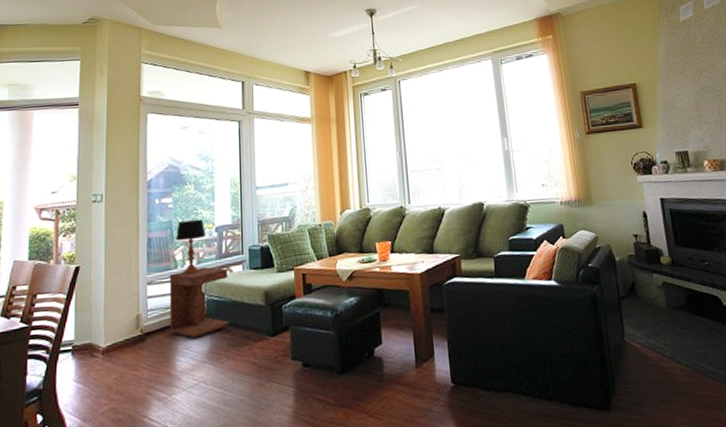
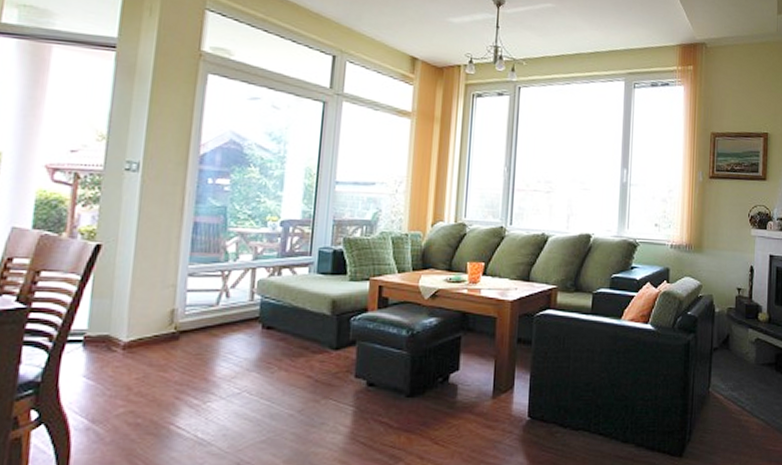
side table: present [169,267,229,338] -> none [211,264,291,343]
table lamp: present [175,218,205,275] -> none [228,207,268,271]

